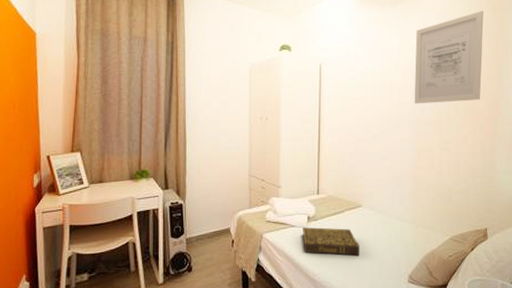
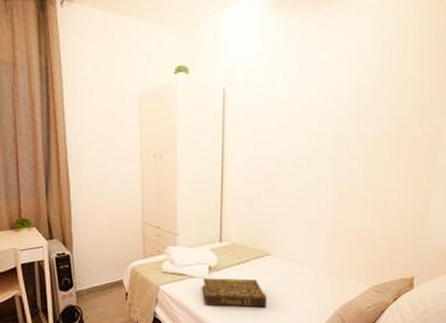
wall art: present [414,10,484,104] -> none [337,10,432,135]

